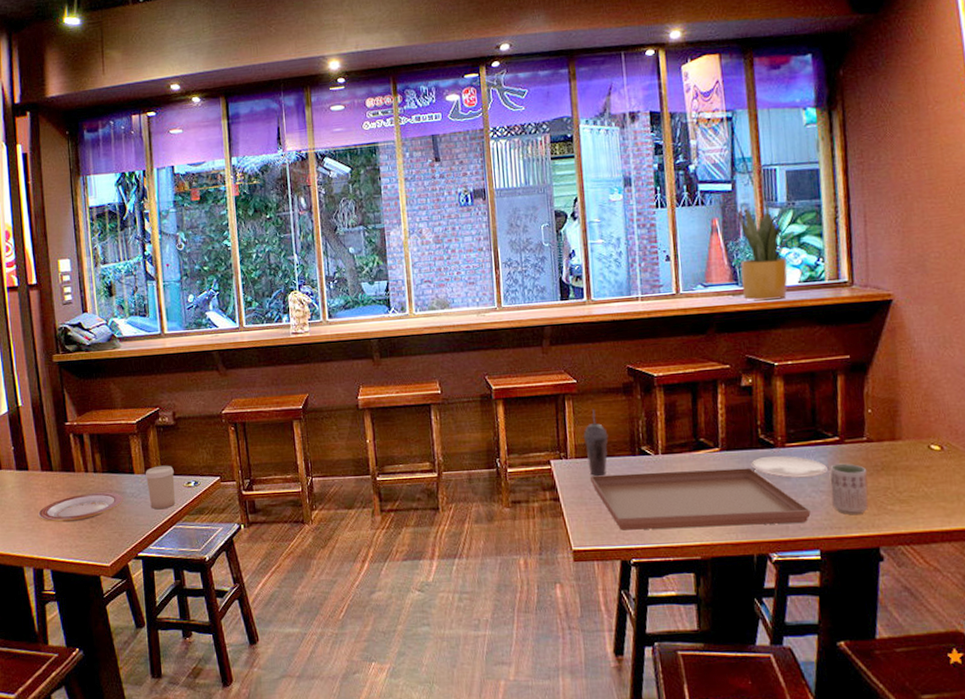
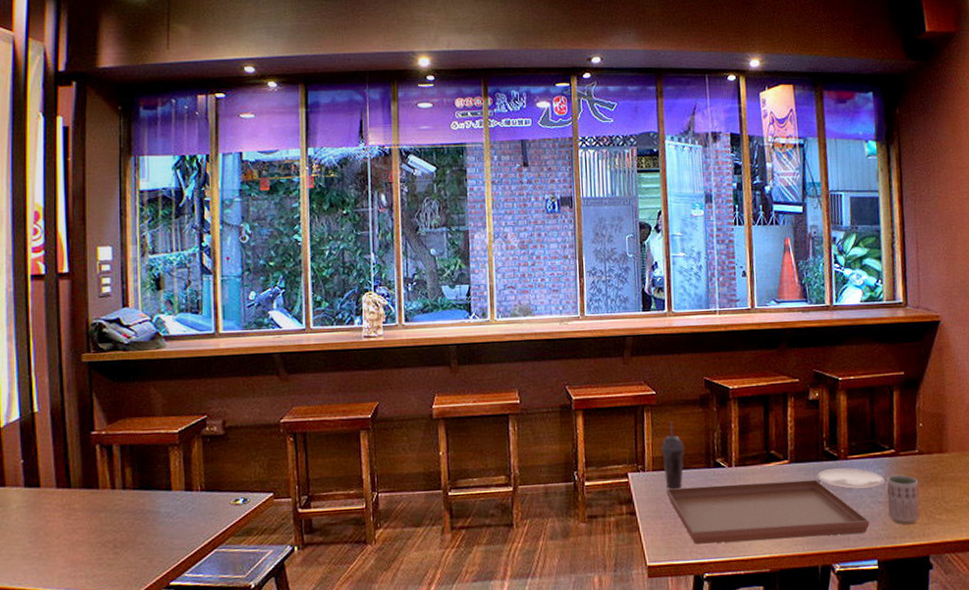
plate: present [37,492,123,523] -> none [47,511,156,548]
cup: present [145,465,175,510] -> none [184,480,220,531]
planter: present [735,203,794,301] -> none [806,226,857,318]

